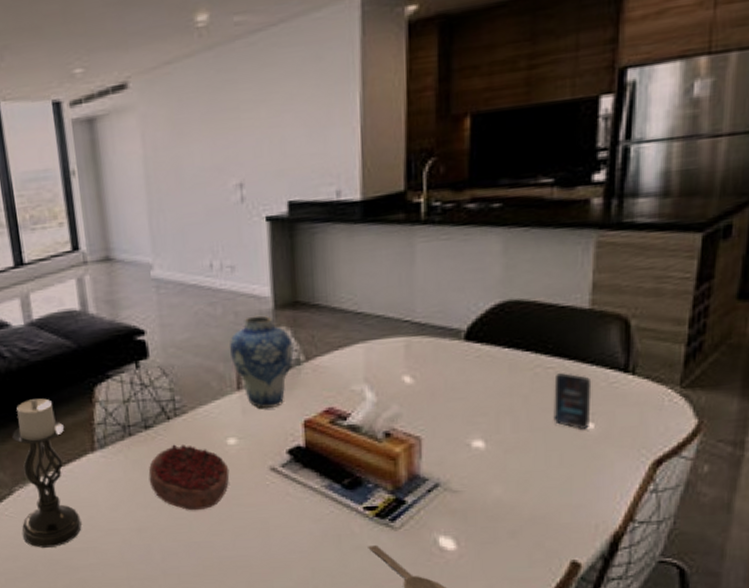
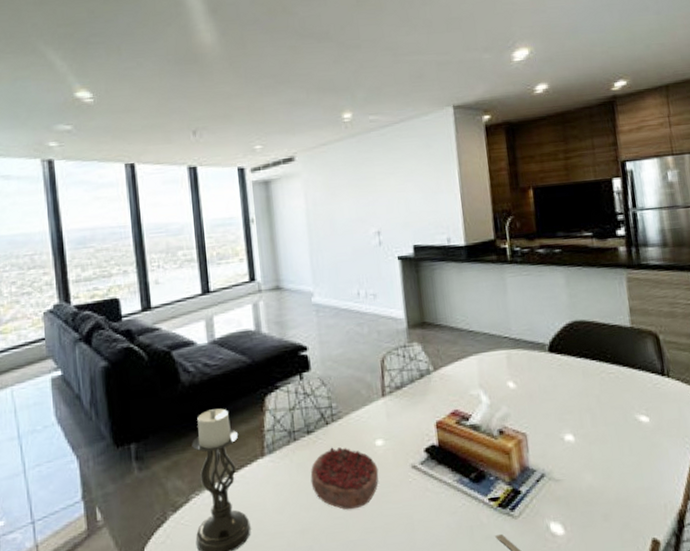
vase: present [229,315,294,408] -> none [374,333,425,412]
smartphone: present [553,373,592,429] -> none [615,377,646,423]

